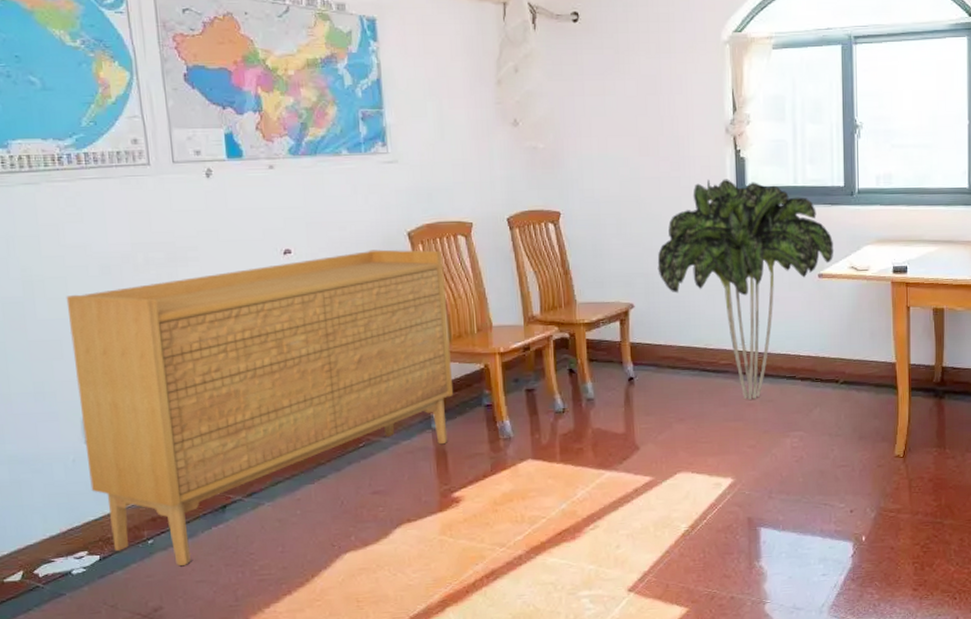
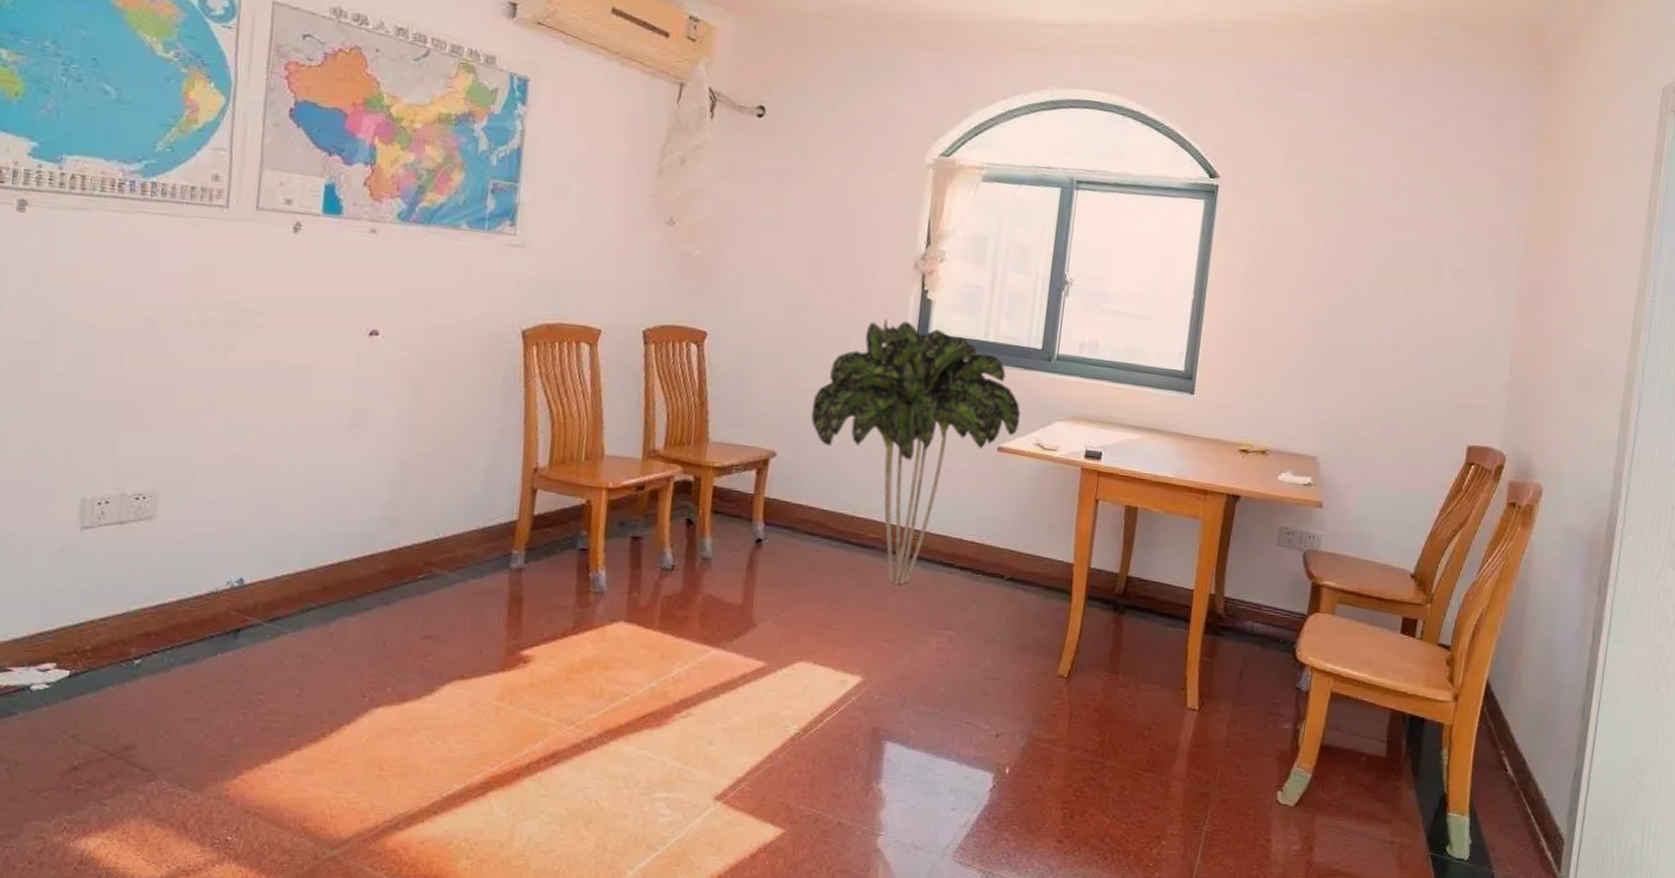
sideboard: present [66,249,454,566] -> none [76,344,560,697]

